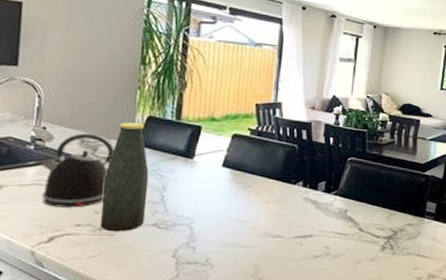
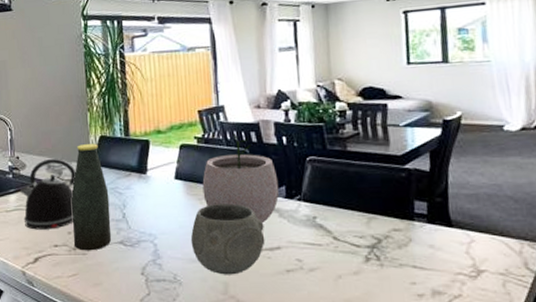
bowl: none [229,193,301,259] -> present [190,203,265,275]
plant pot: none [248,130,320,214] -> present [202,134,279,224]

